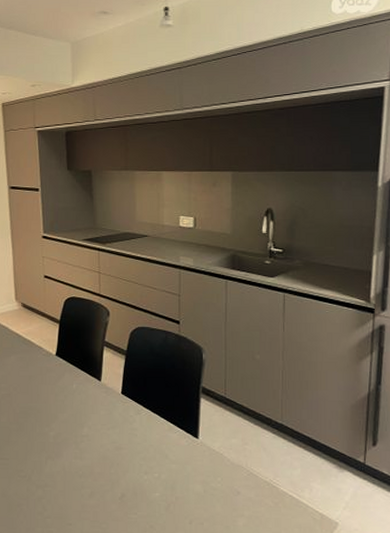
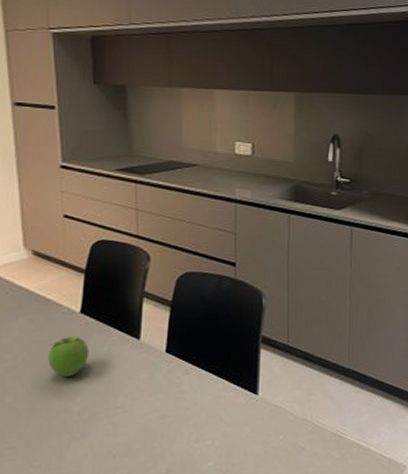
fruit: none [32,372,62,406] -> present [48,334,89,377]

